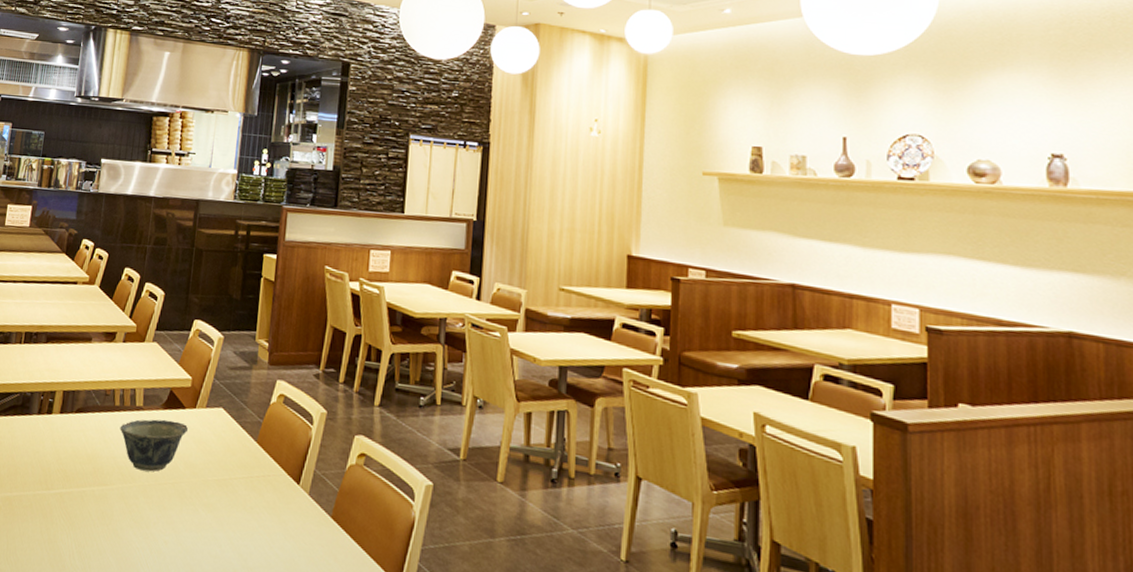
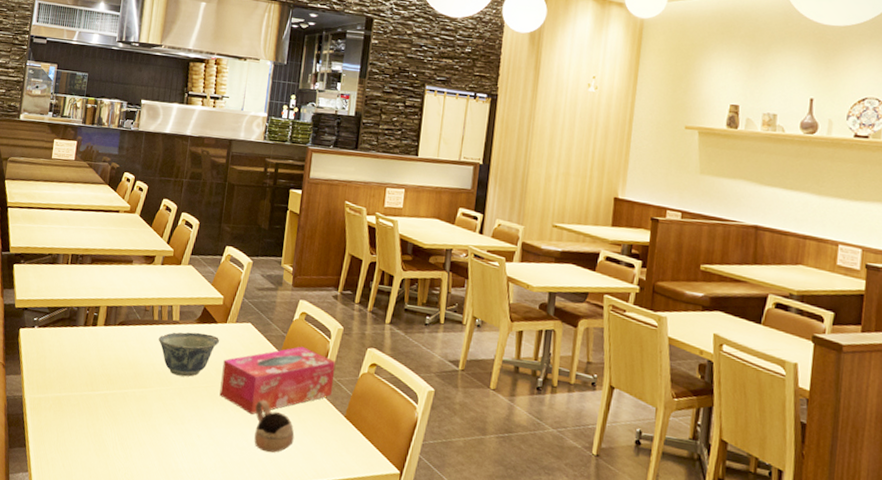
tissue box: none [188,434,320,516] -> present [219,346,336,415]
cup: none [228,498,274,562] -> present [254,400,295,453]

